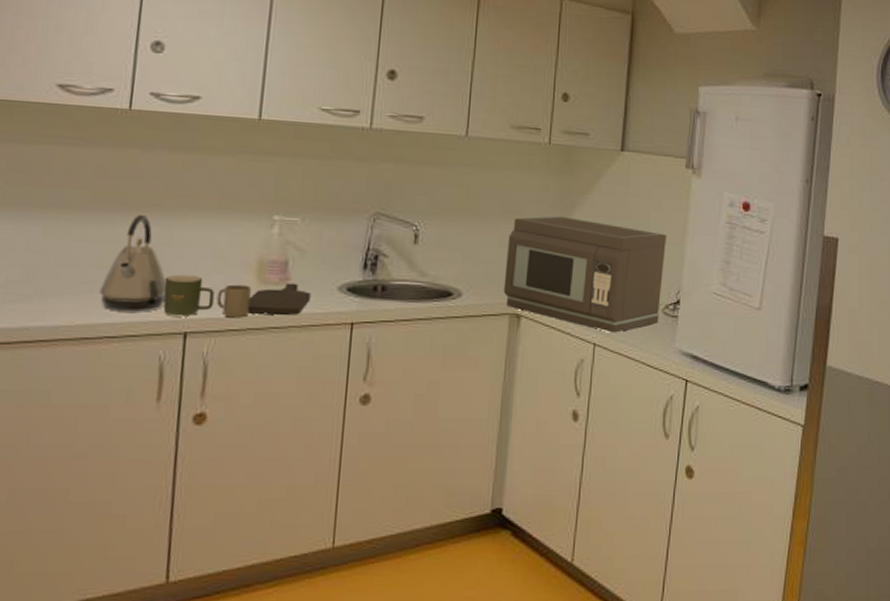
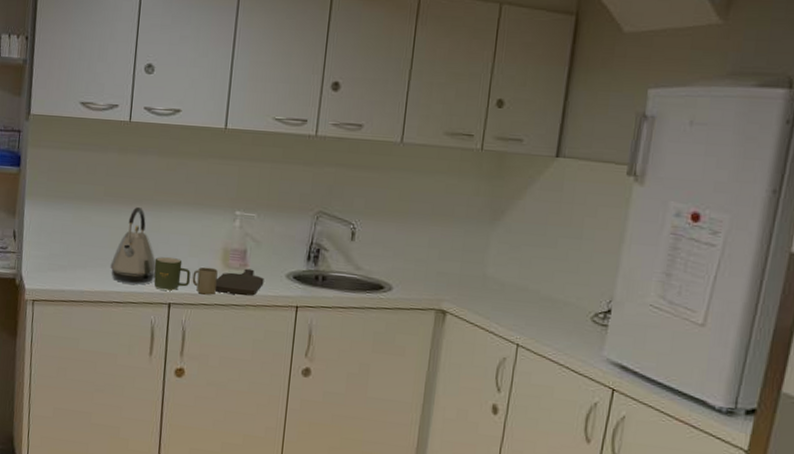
microwave: present [503,216,666,333] -> none [430,220,600,336]

